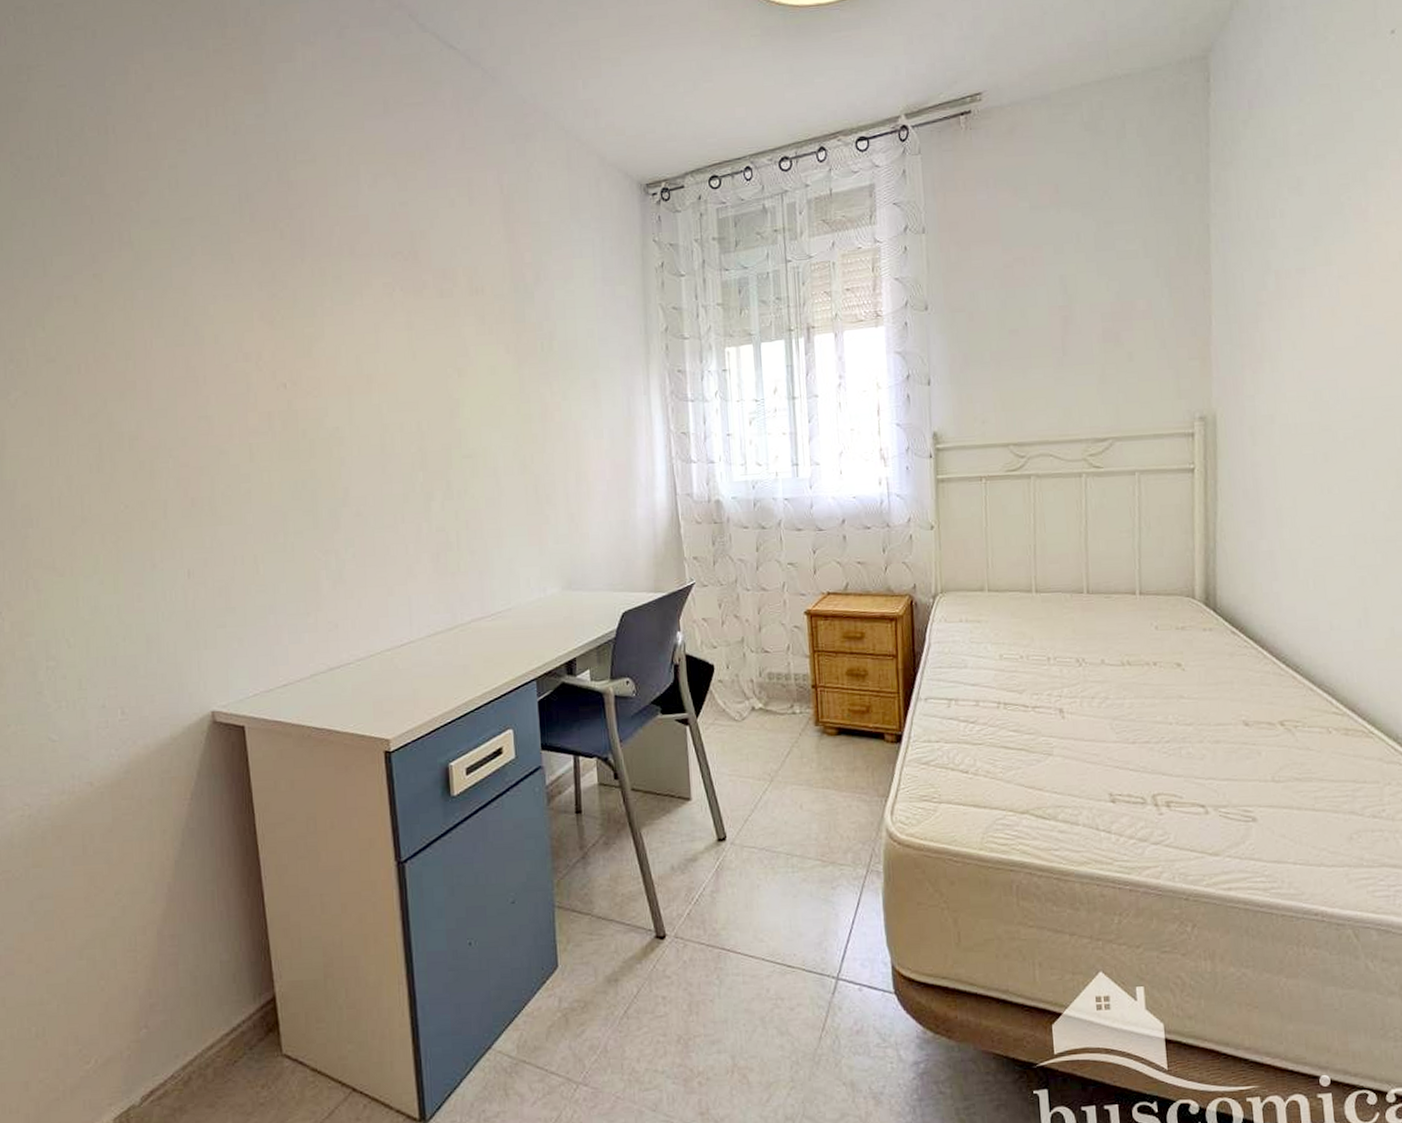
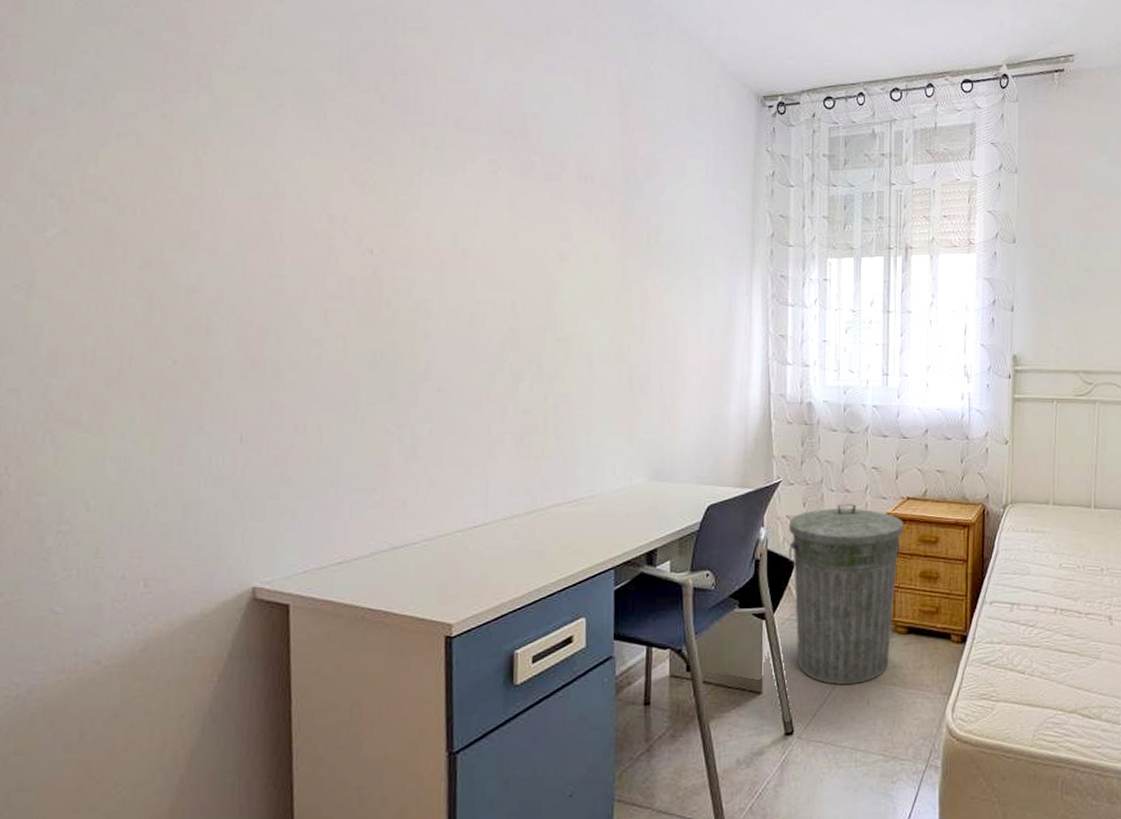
trash can: none [706,602,826,789] -> present [789,503,903,685]

